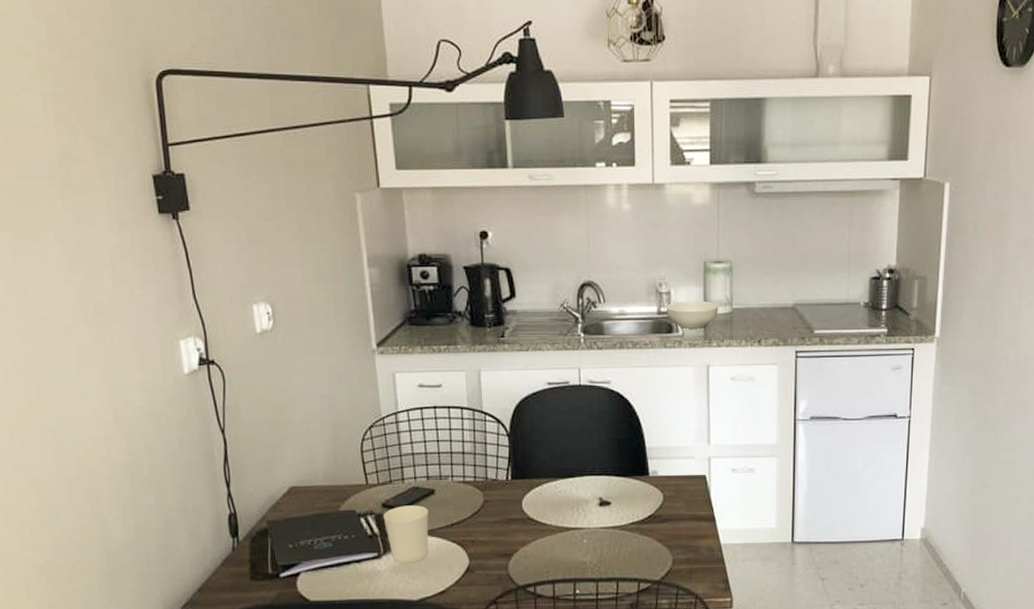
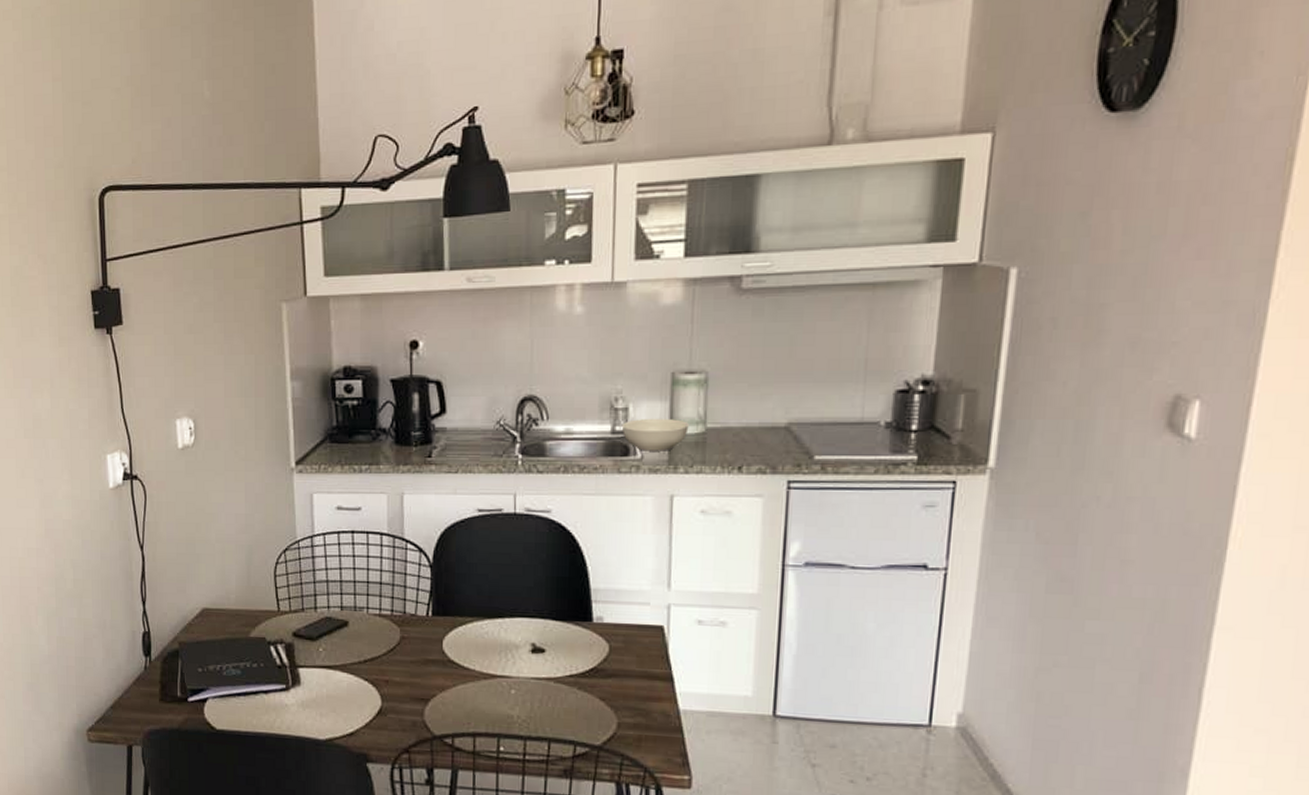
dixie cup: present [383,505,429,565] -> none [293,636,340,700]

